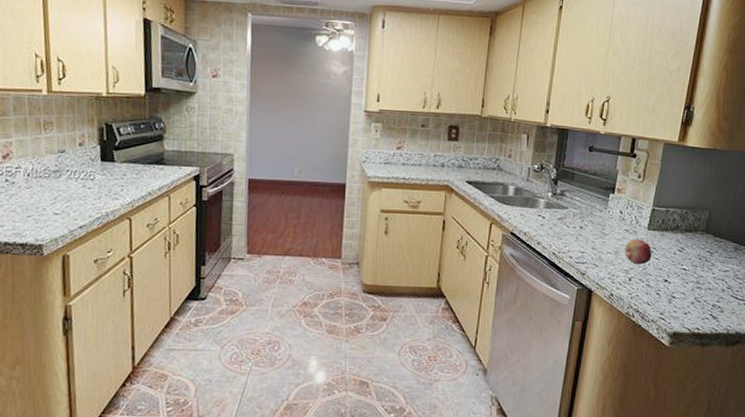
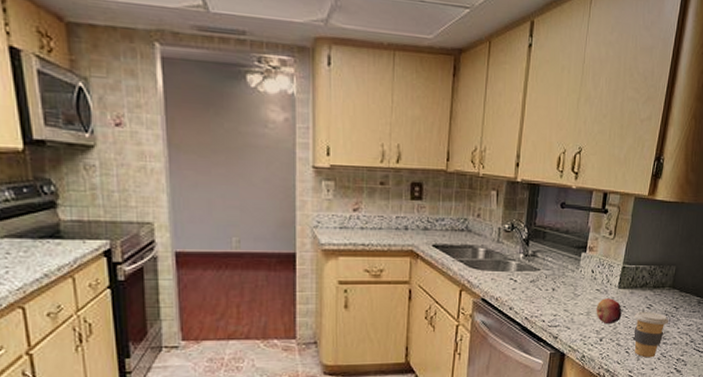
coffee cup: none [664,253,703,302] -> present [633,311,669,358]

